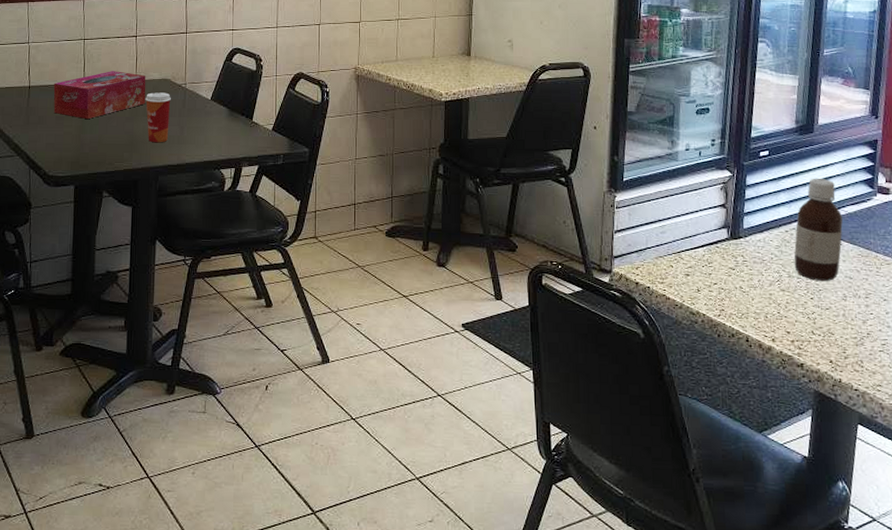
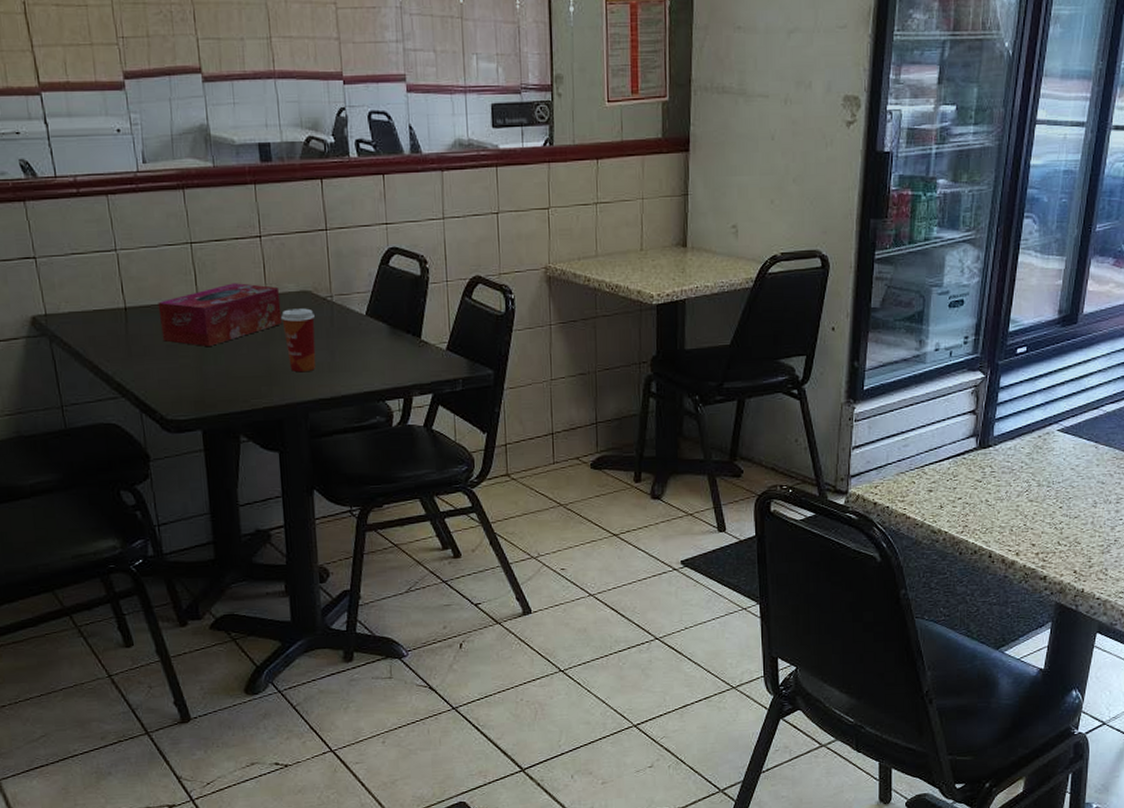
bottle: present [794,178,843,281] -> none [1045,375,1100,488]

